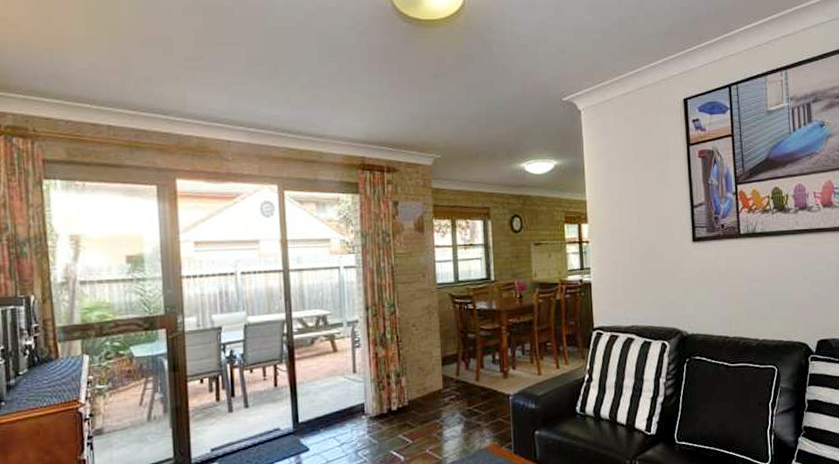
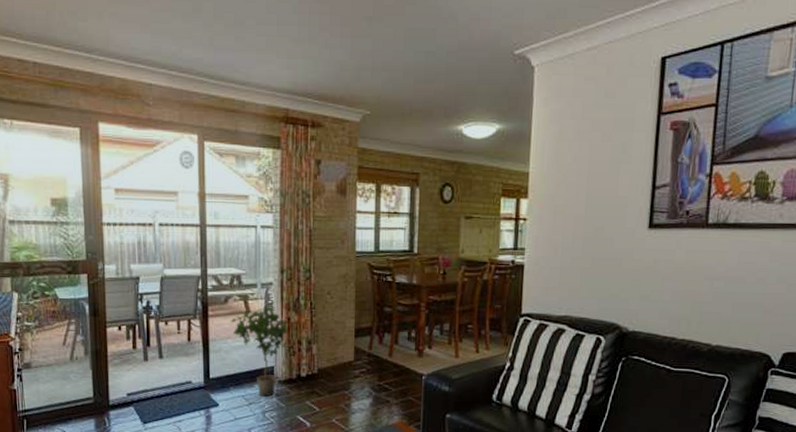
potted plant: none [318,342,376,436] -> present [231,304,288,397]

